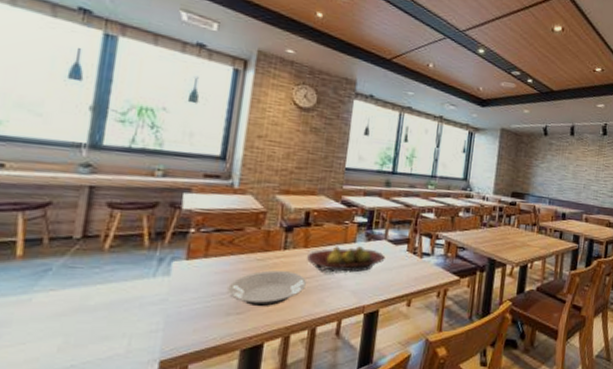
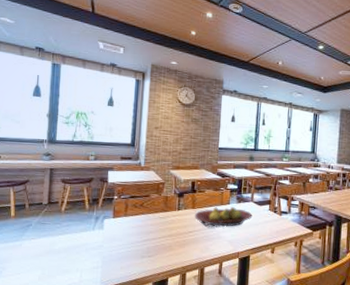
plate: present [227,270,306,307] -> none [141,225,195,252]

